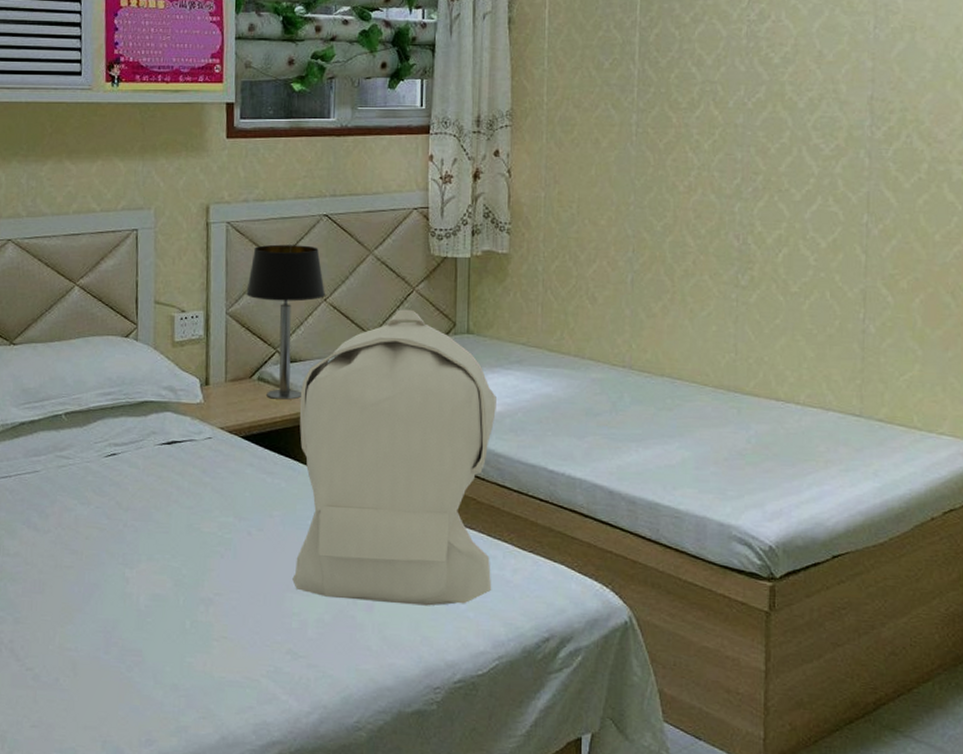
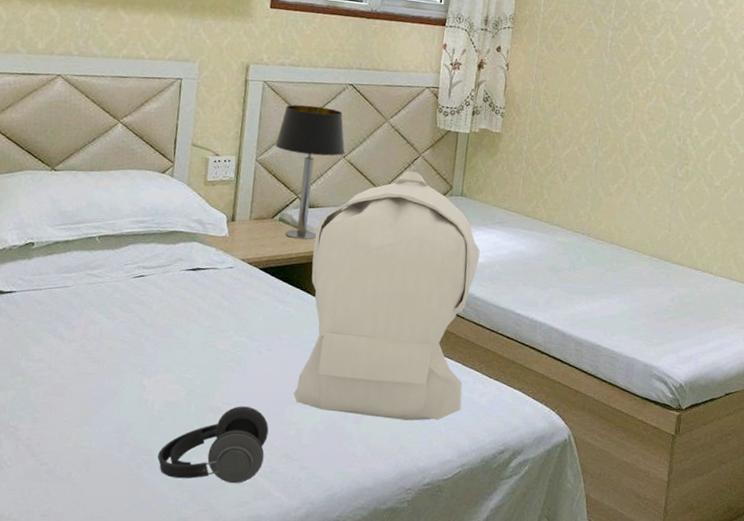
headphones: none [148,596,268,686] -> present [157,406,269,484]

